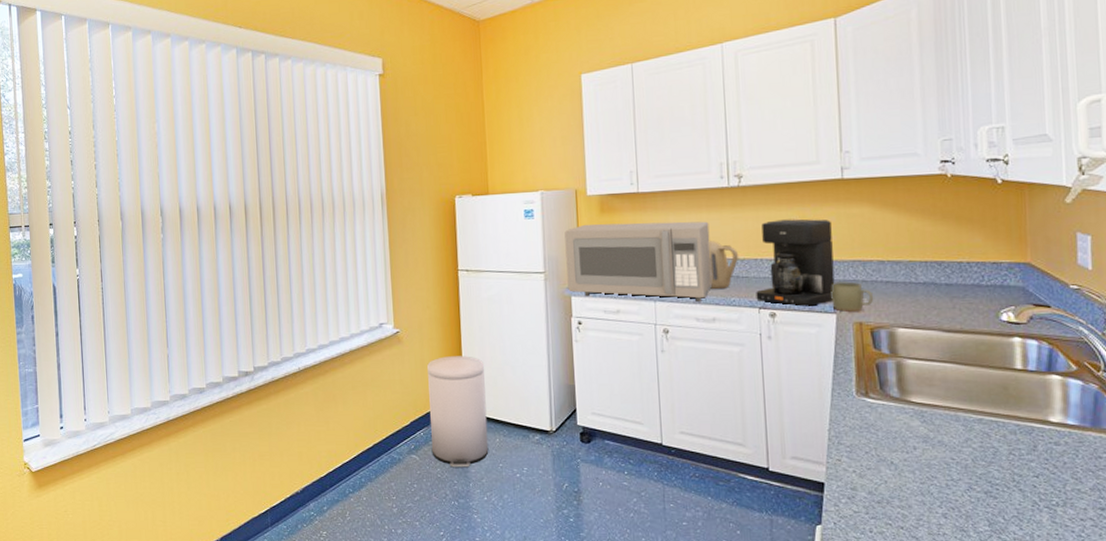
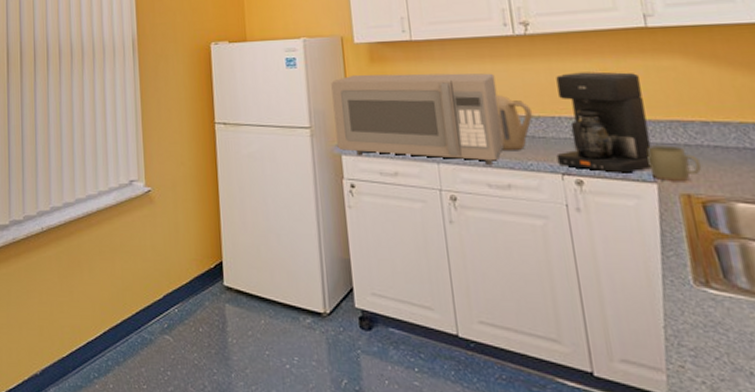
pedal bin: present [427,356,489,468] -> none [182,220,253,354]

